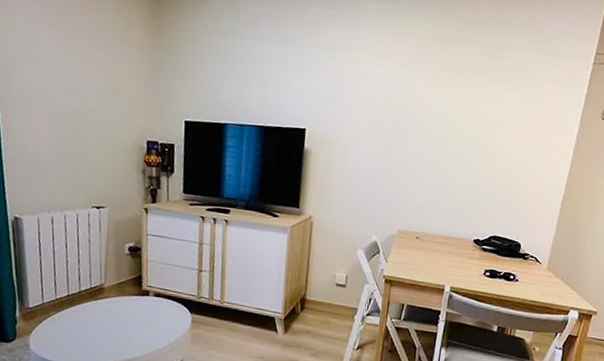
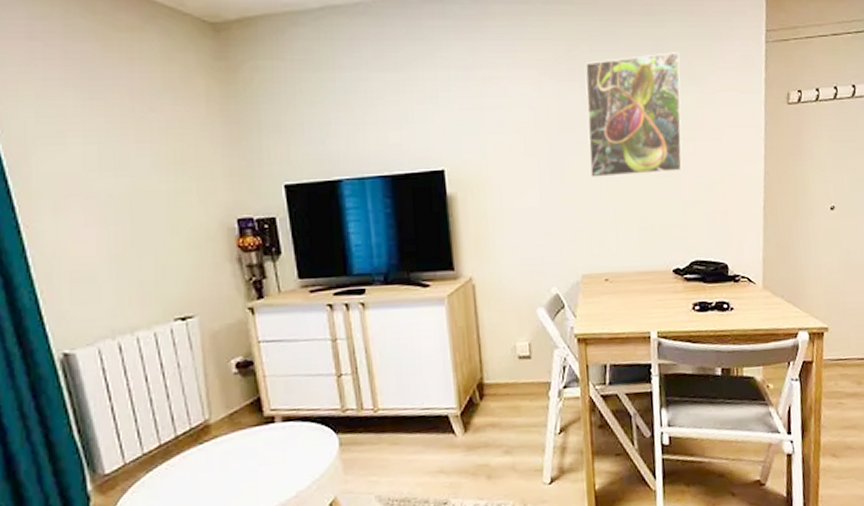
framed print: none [420,59,515,161] -> present [585,52,682,179]

